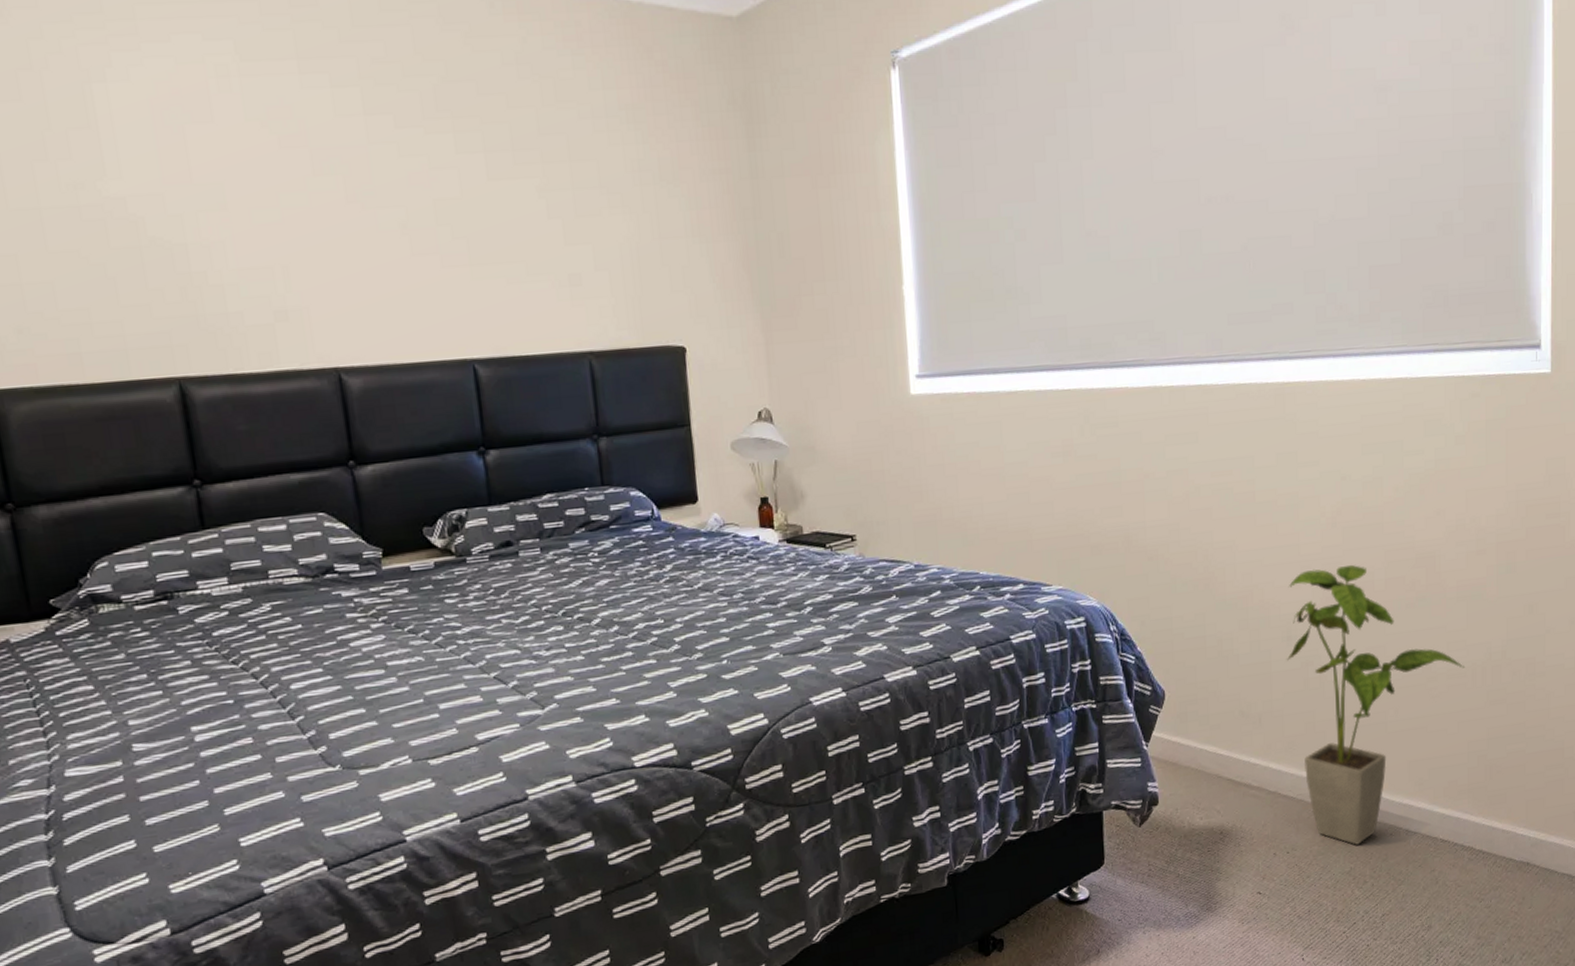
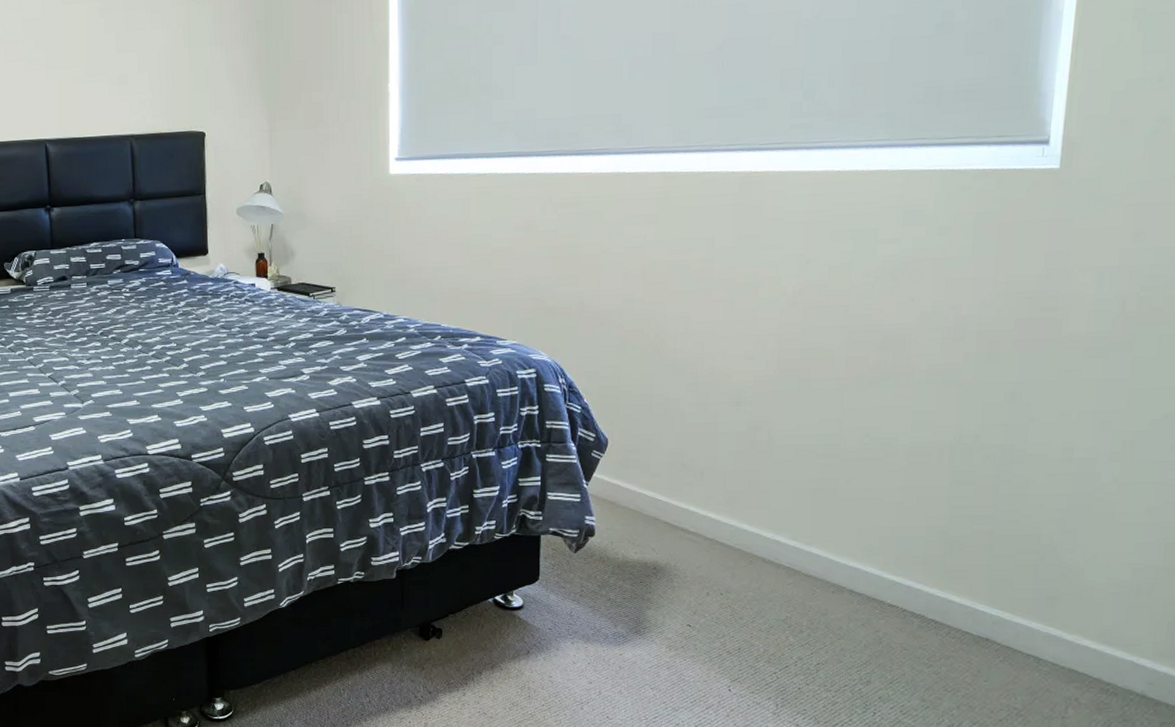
house plant: present [1286,564,1464,845] -> none [733,341,930,597]

